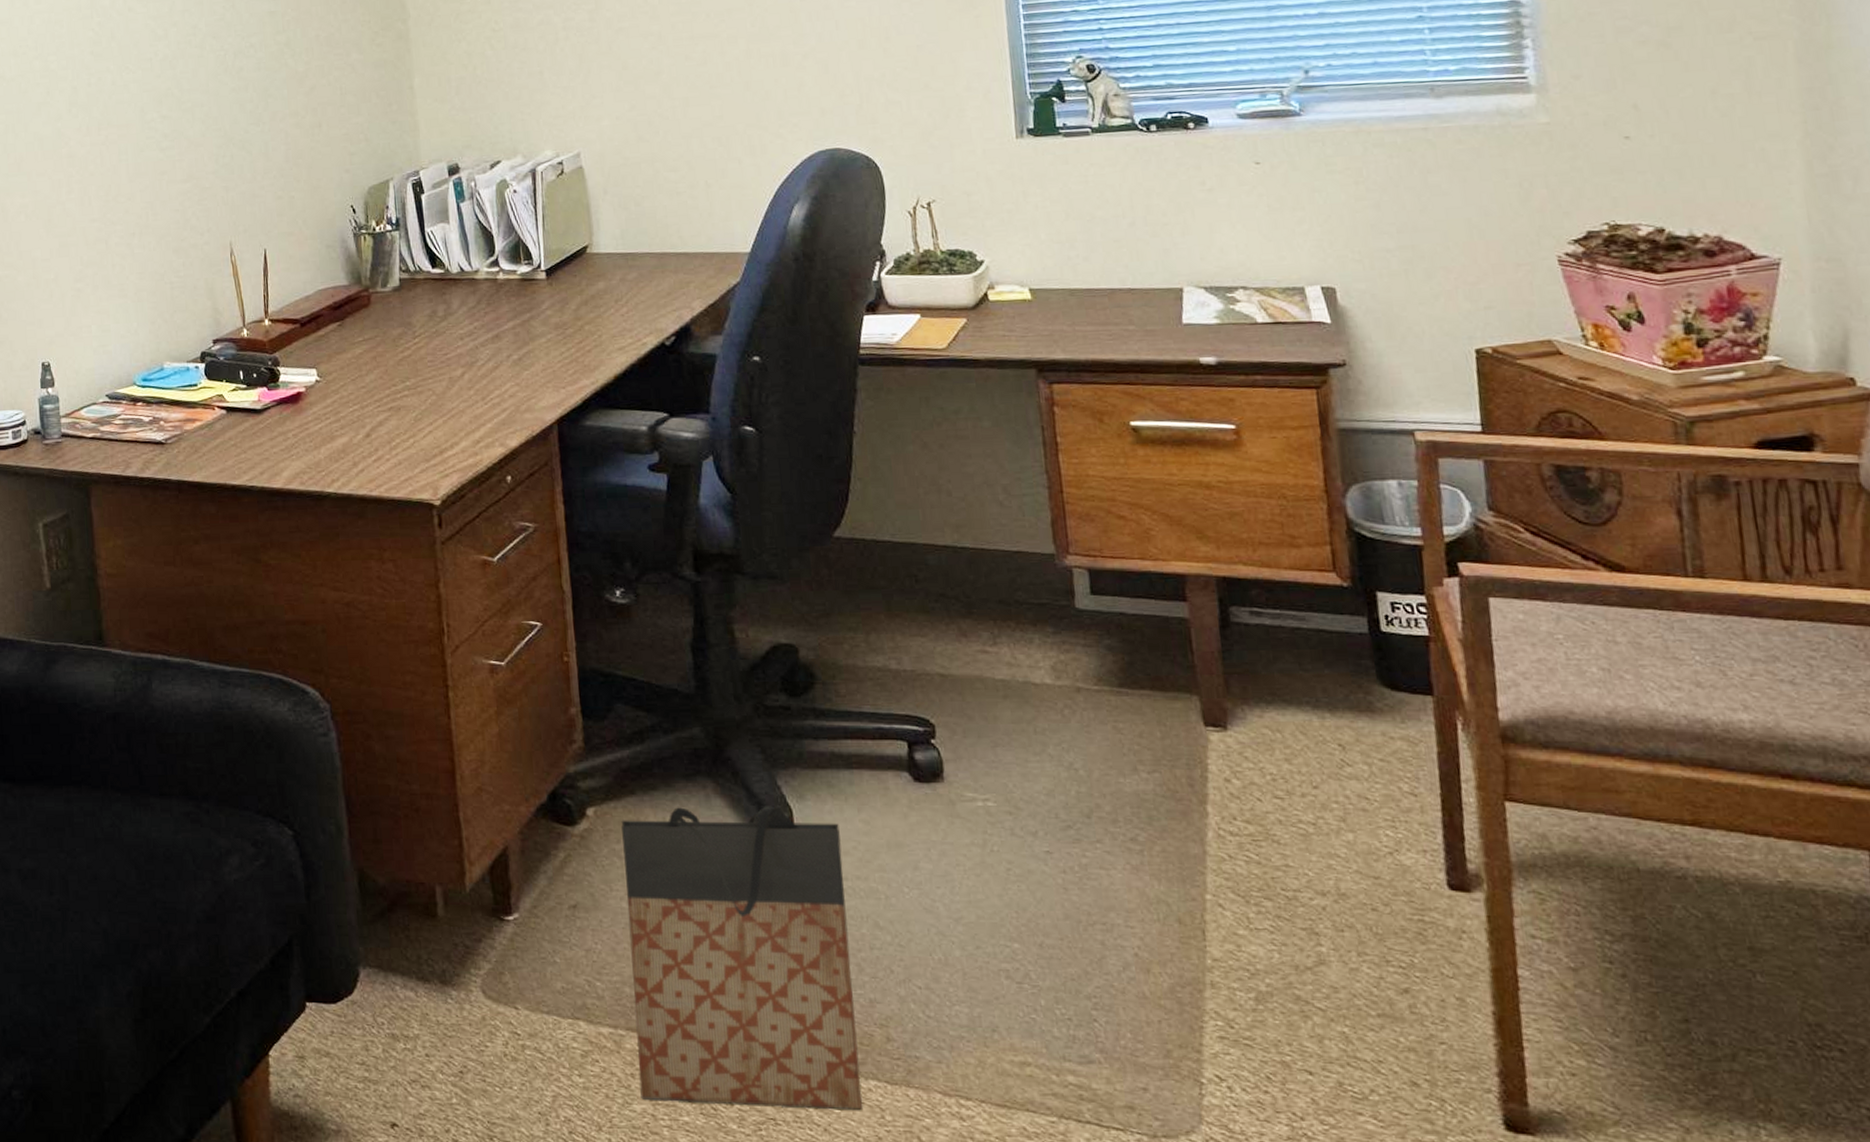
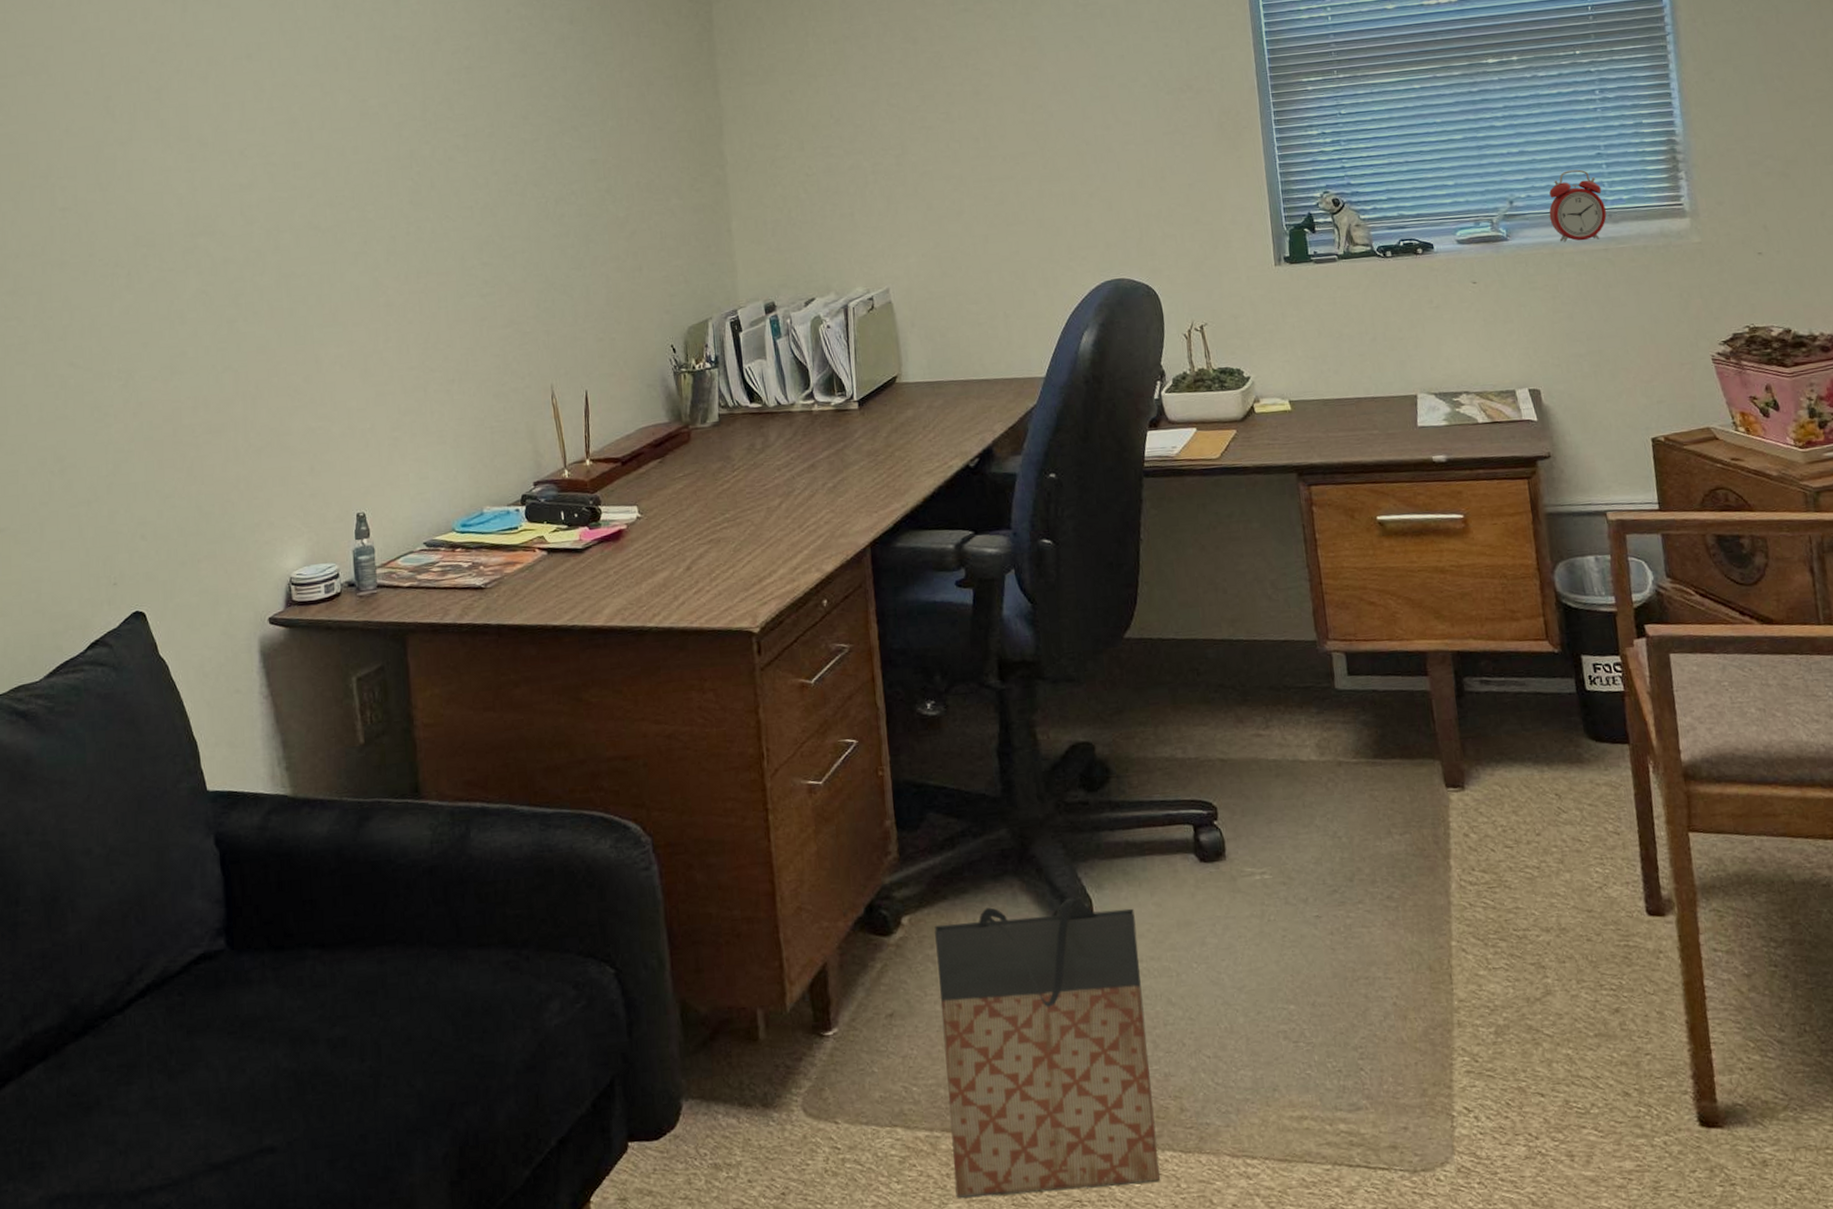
alarm clock: none [1354,35,1428,120] -> present [1549,169,1607,243]

